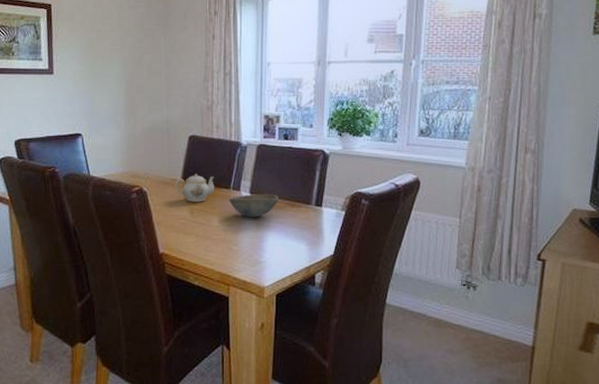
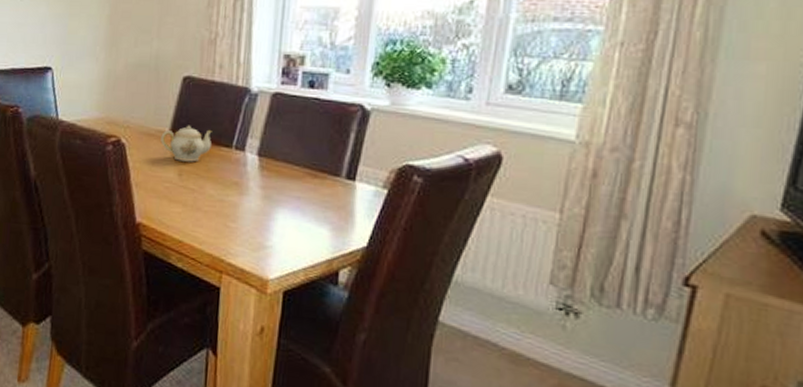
bowl: present [228,194,279,218] -> none [228,157,297,188]

